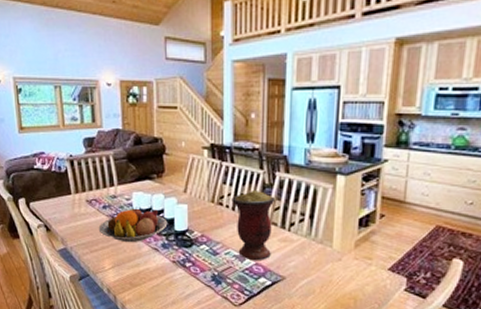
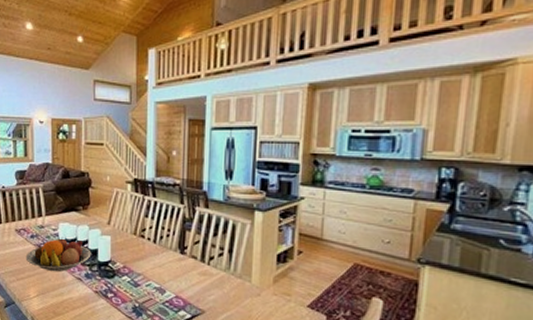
vase: present [231,191,276,261] -> none [153,224,196,294]

